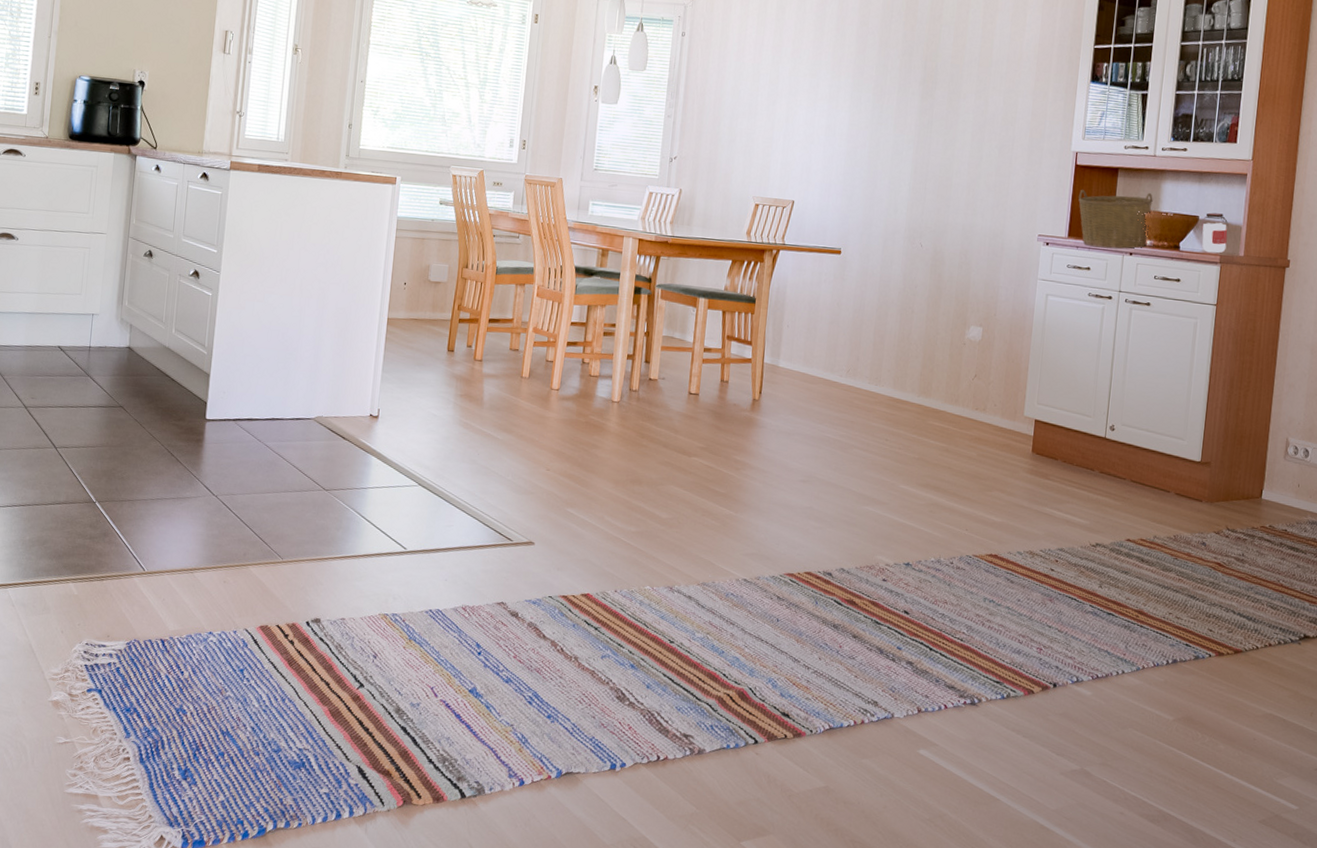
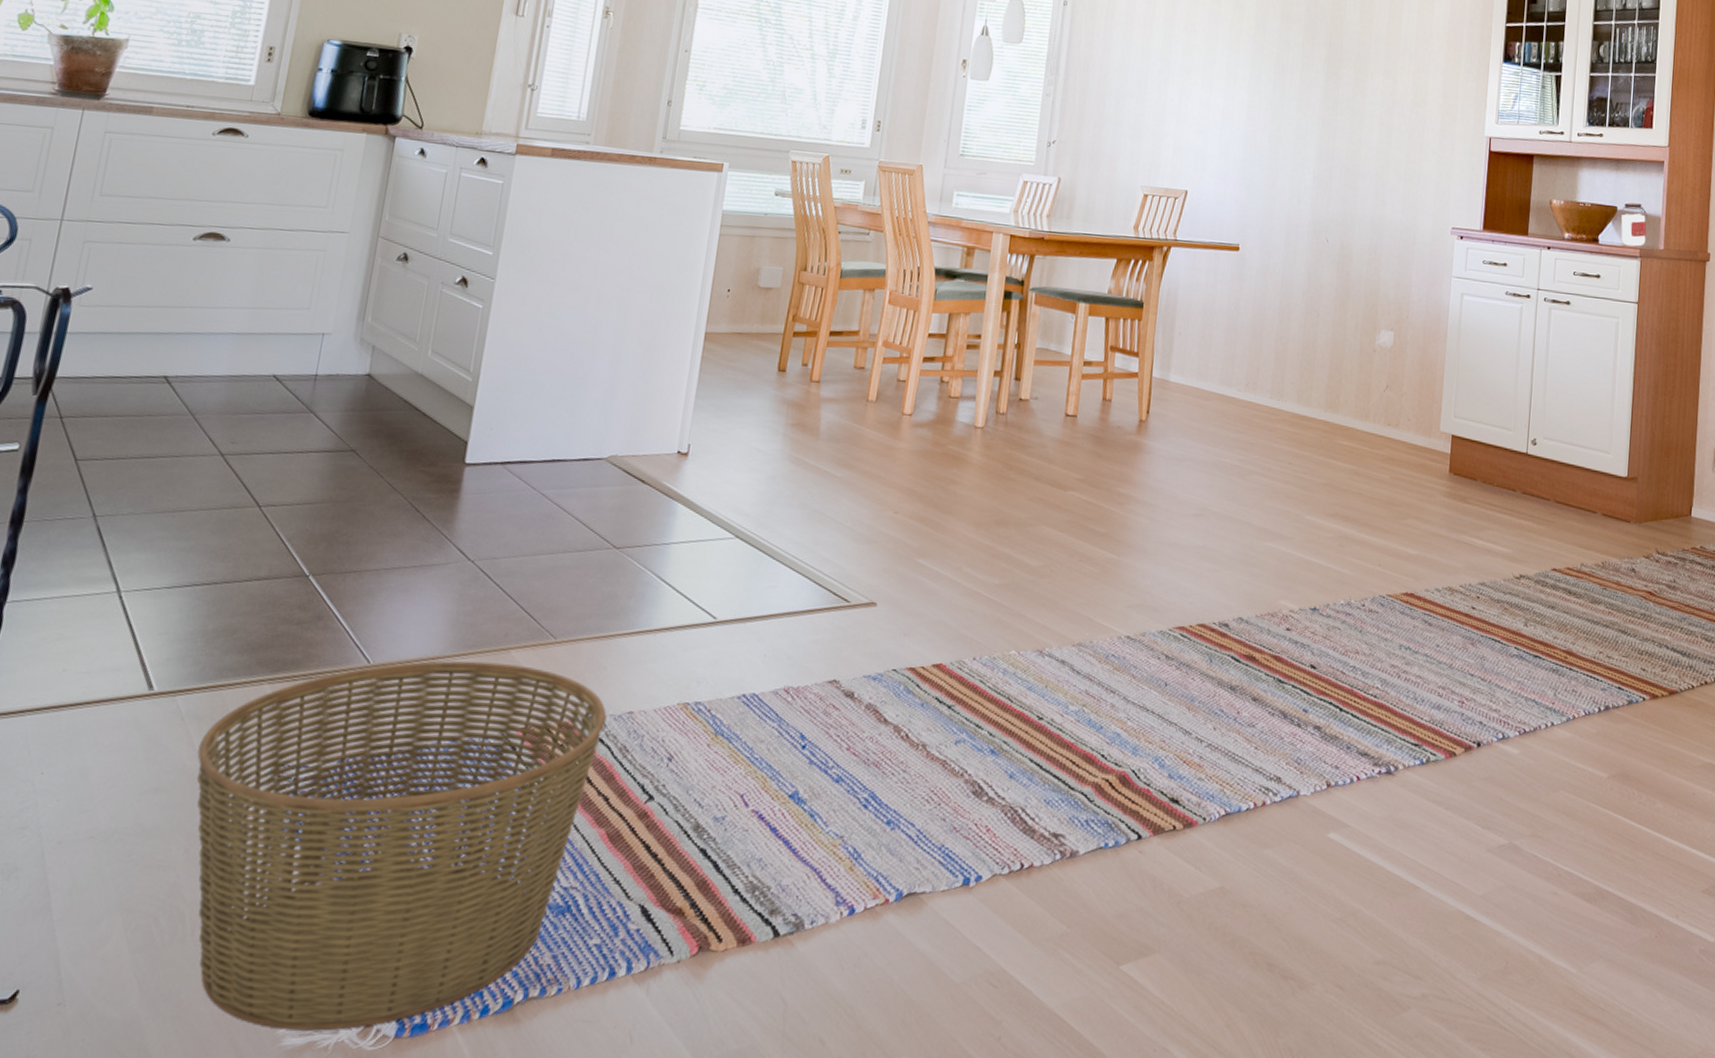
basket: none [25,571,325,840] -> present [196,661,607,1031]
basket: present [1078,189,1153,250] -> none [1493,177,1570,243]

